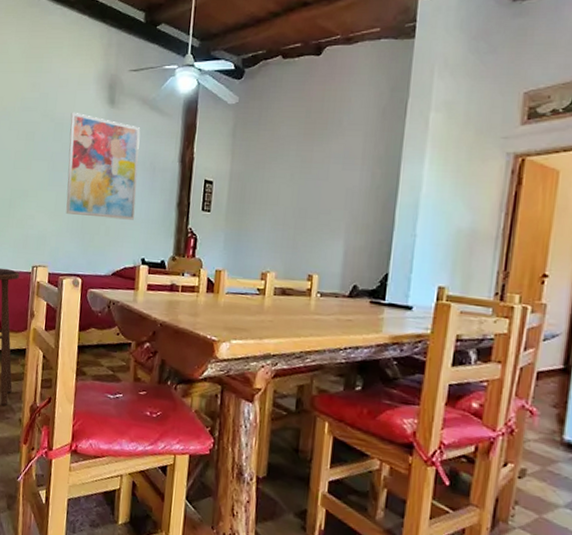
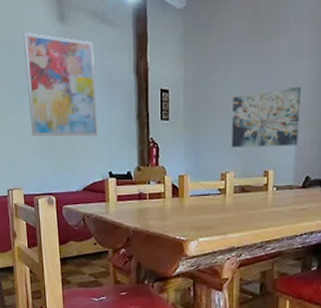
wall art: none [275,191,352,252] -> present [232,86,301,147]

